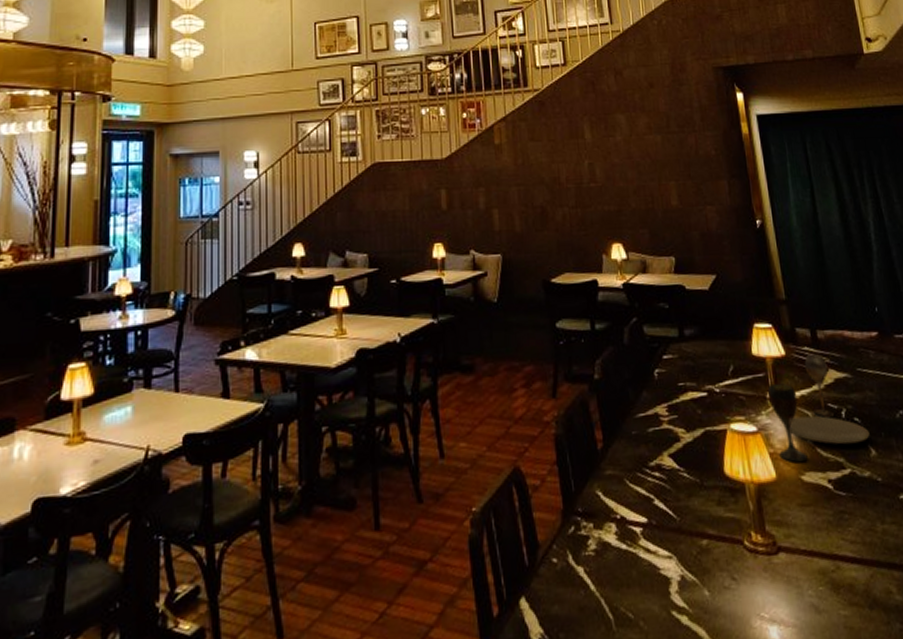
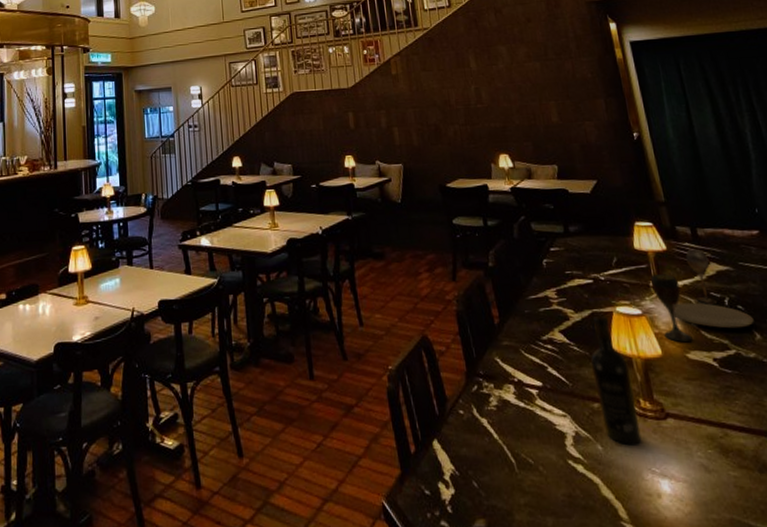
wine bottle: none [700,434,751,588] -> present [590,315,642,446]

